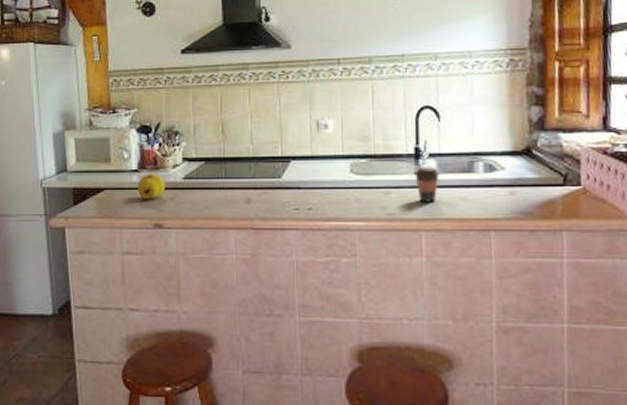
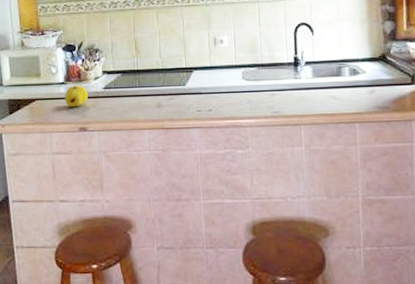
coffee cup: present [413,167,441,202] -> none [293,72,316,102]

